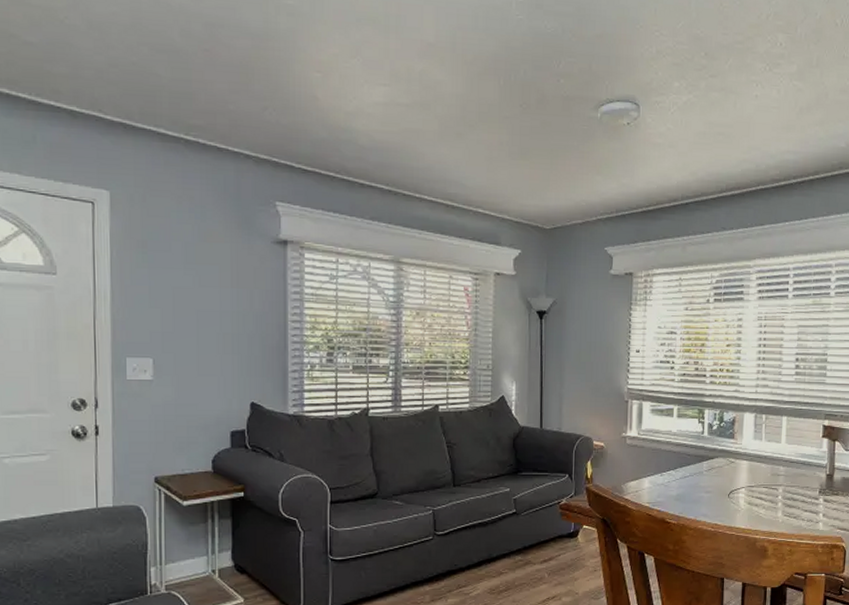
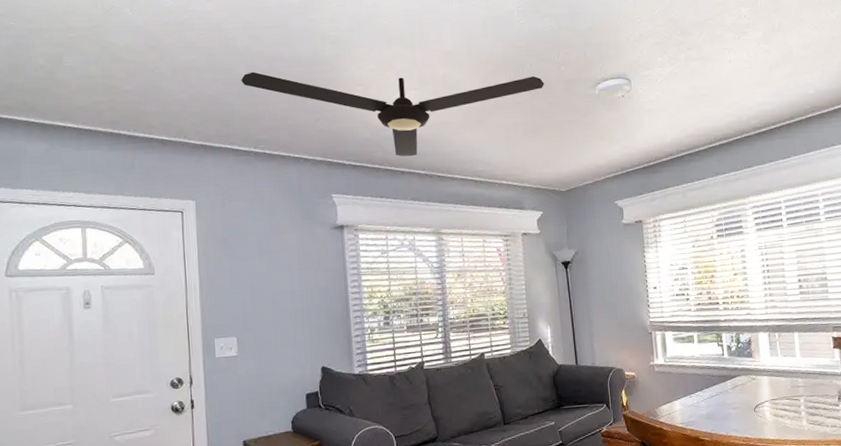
ceiling fan: none [172,38,539,168] -> present [240,71,544,157]

